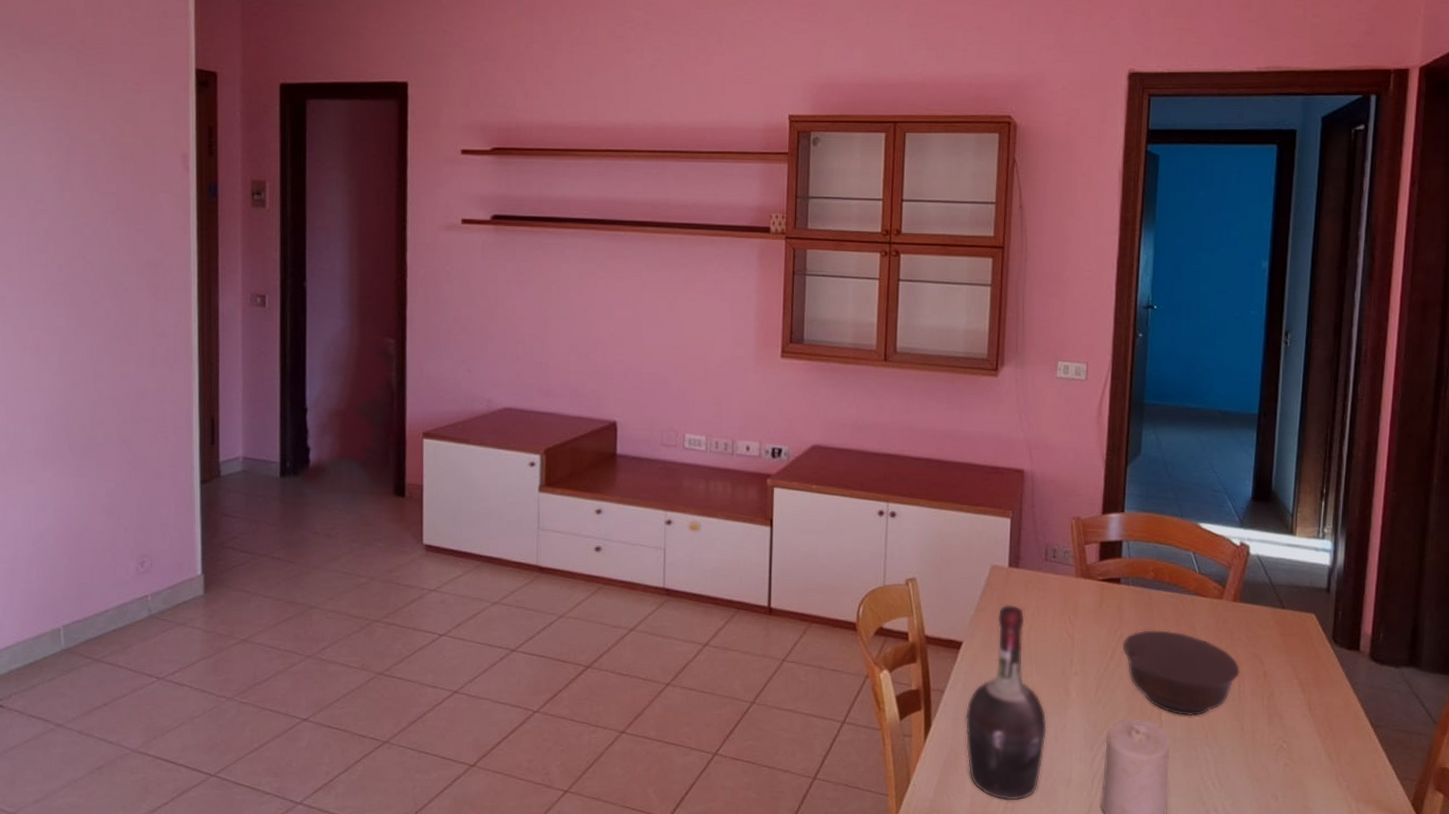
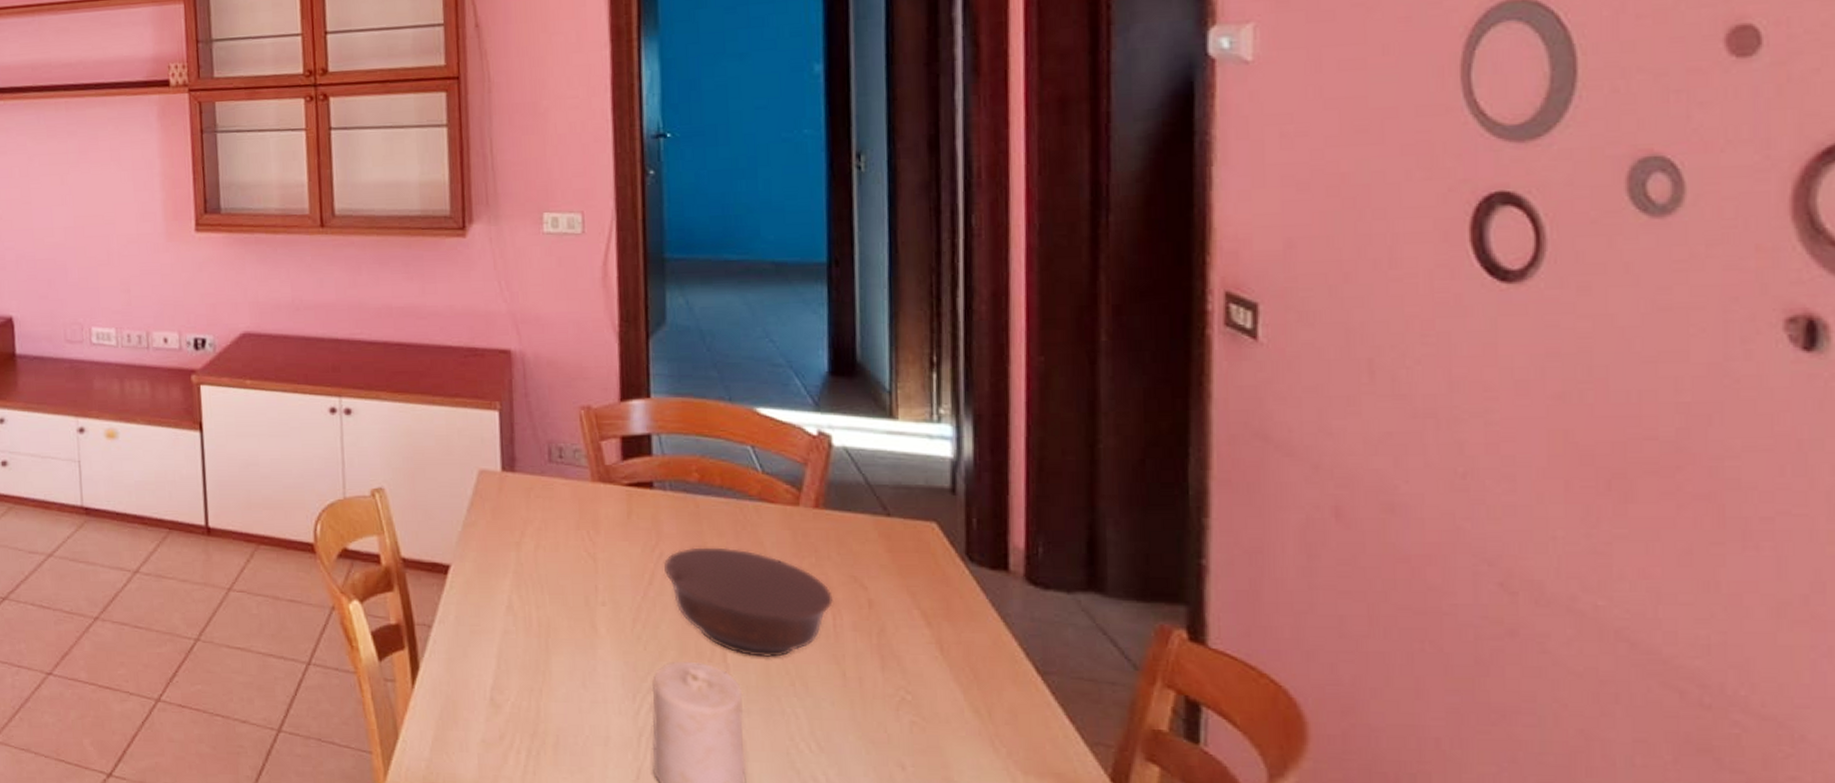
cognac bottle: present [965,604,1048,801] -> none [461,517,572,763]

